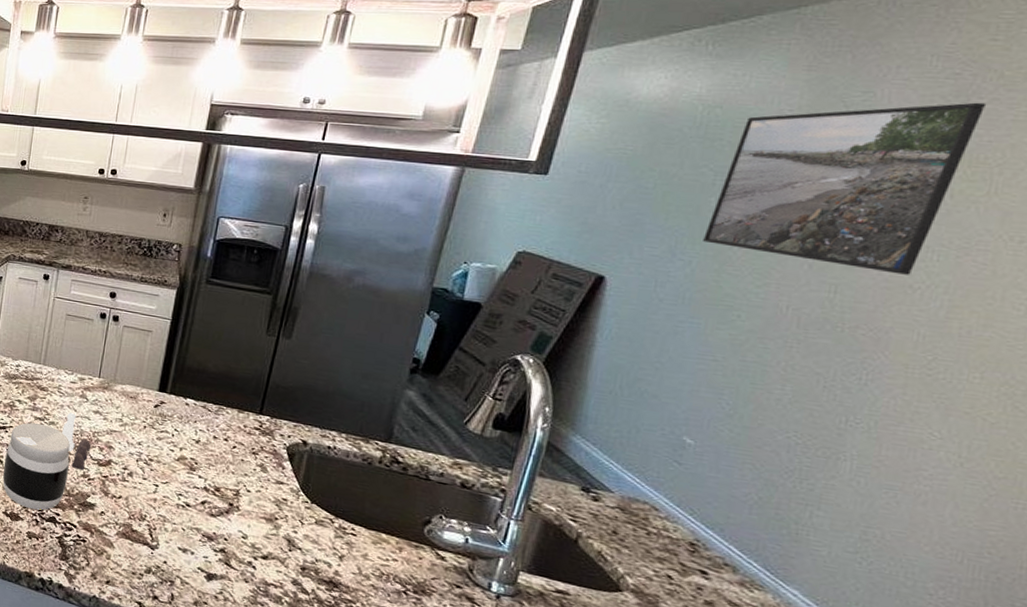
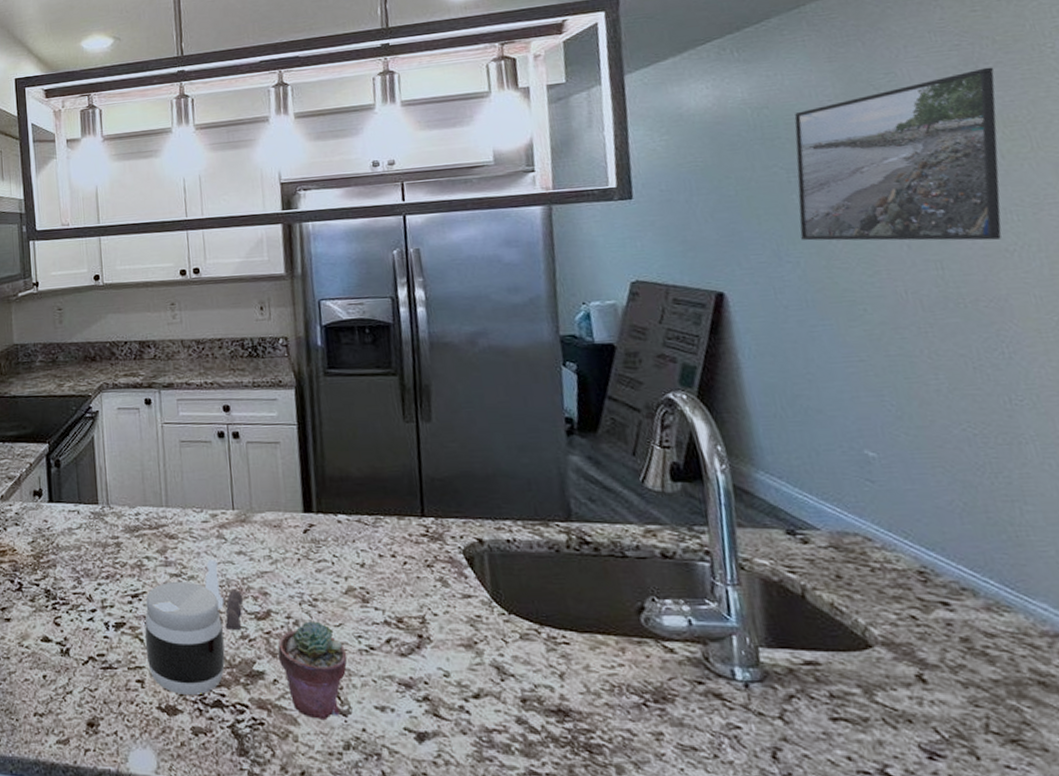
potted succulent: none [109,474,166,549] -> present [277,621,348,721]

